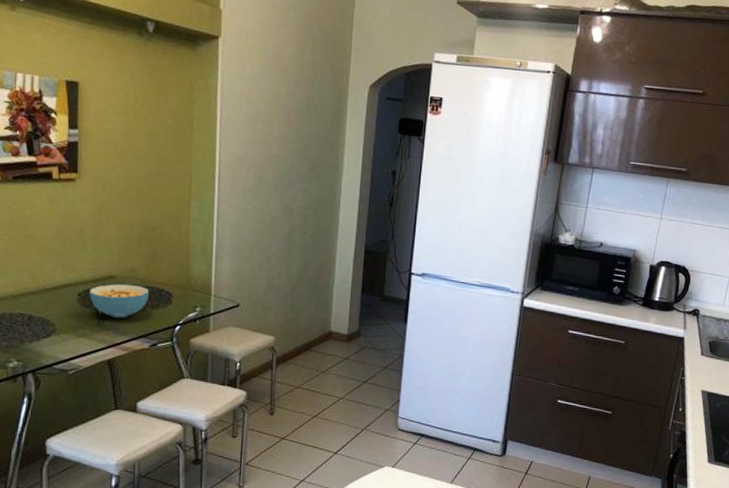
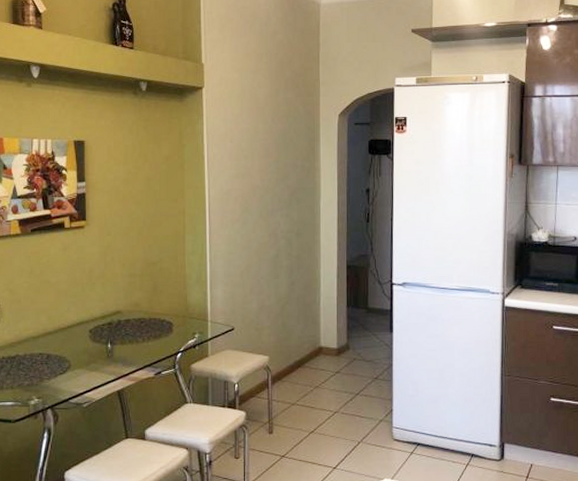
cereal bowl: present [90,284,150,319] -> none [100,317,153,351]

